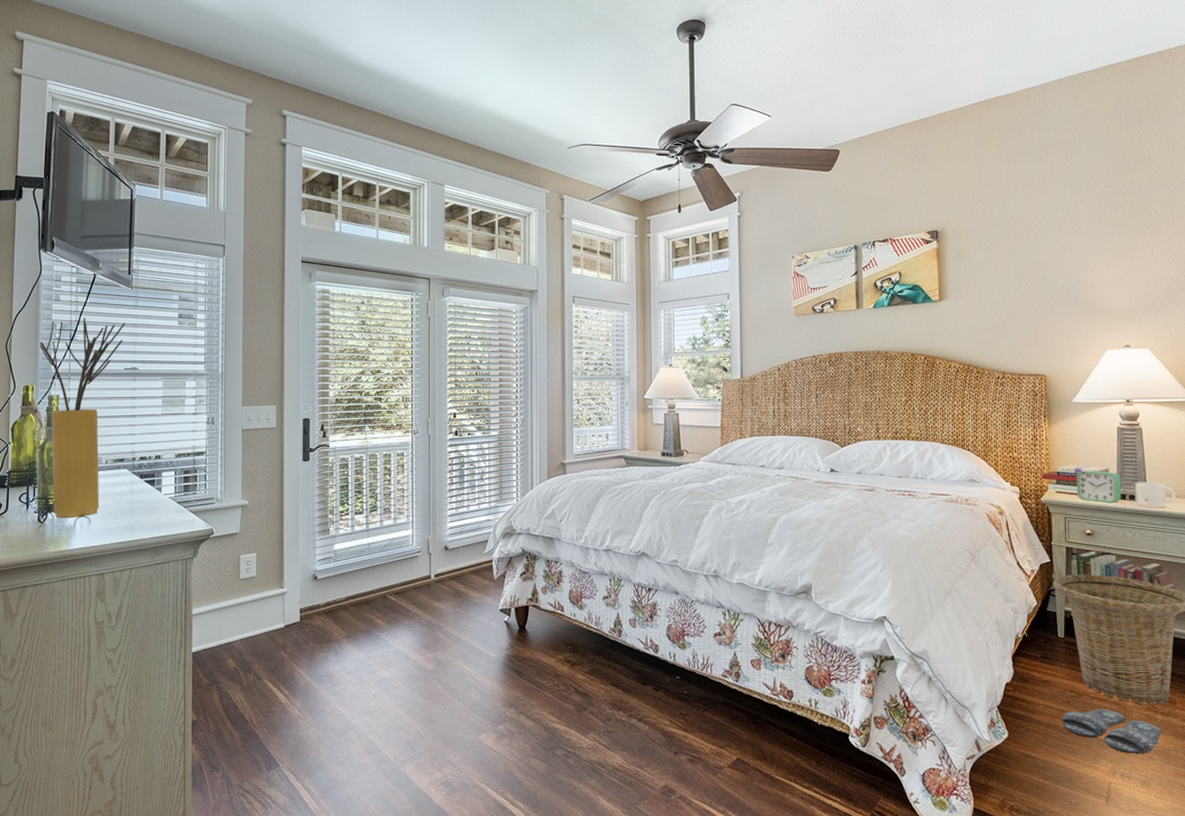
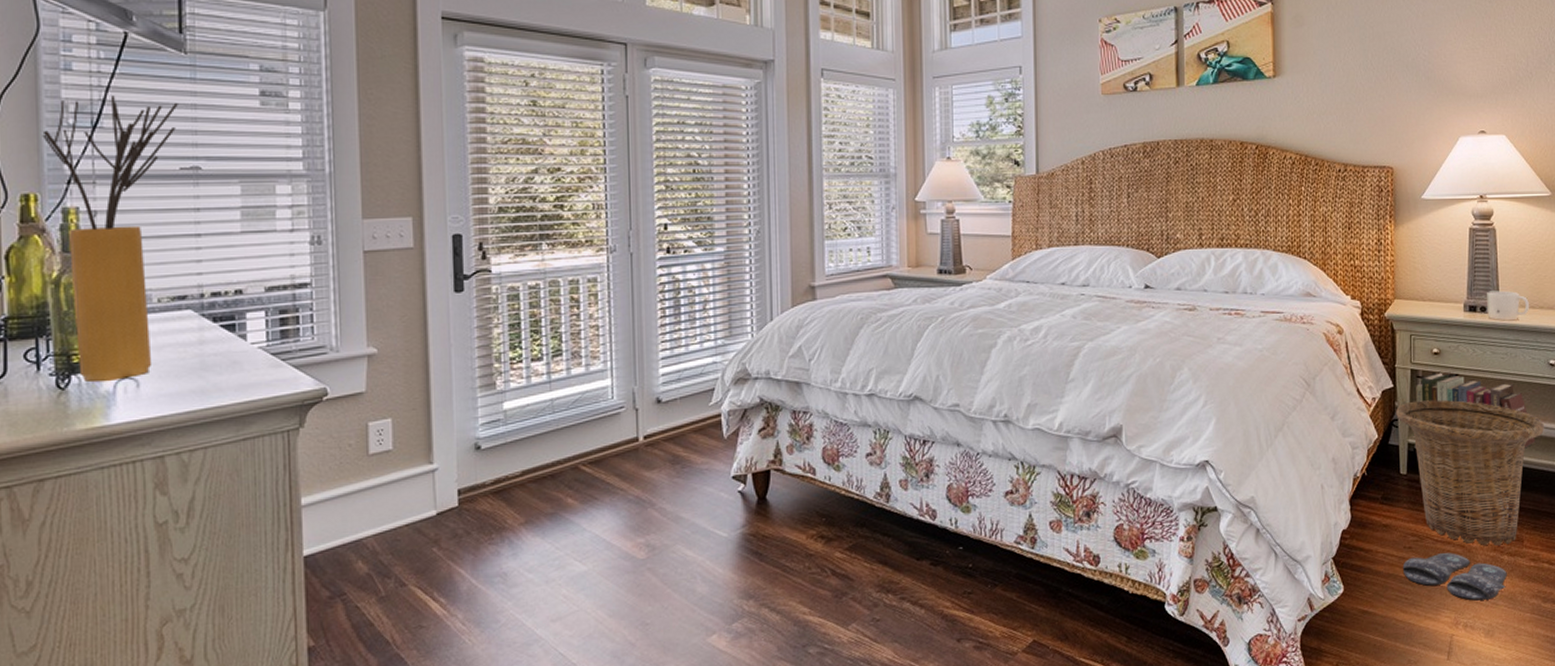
books: present [1042,465,1110,495] -> none [1386,273,1461,308]
alarm clock: present [1076,470,1122,504] -> none [1423,279,1472,318]

